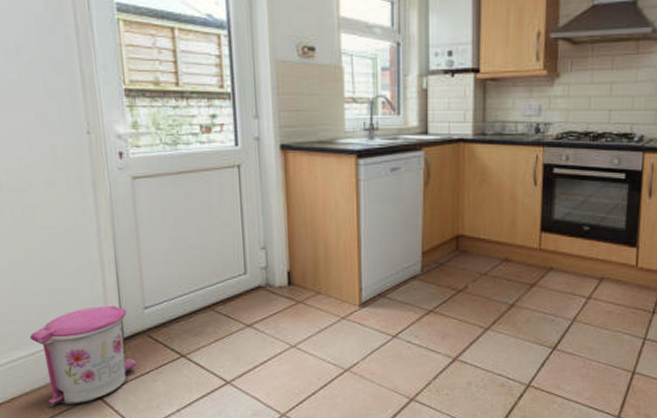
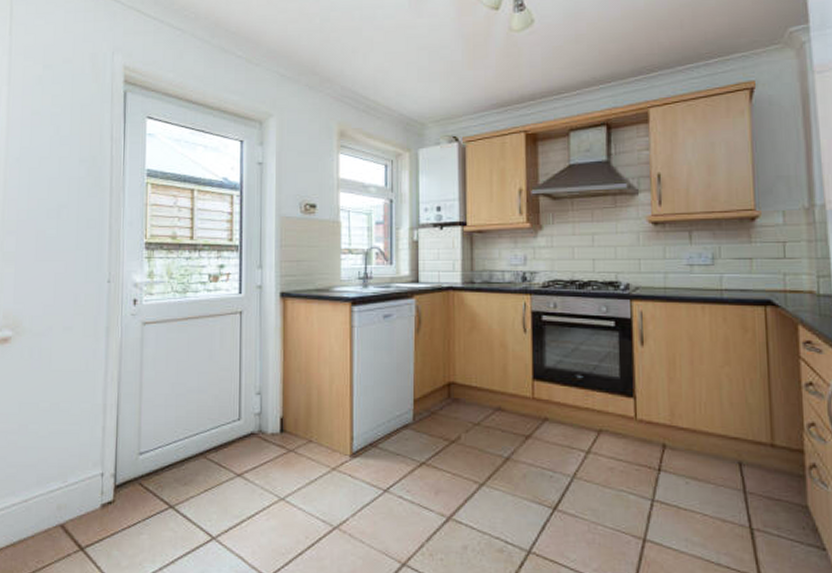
trash can: present [29,305,136,406] -> none [26,450,125,560]

